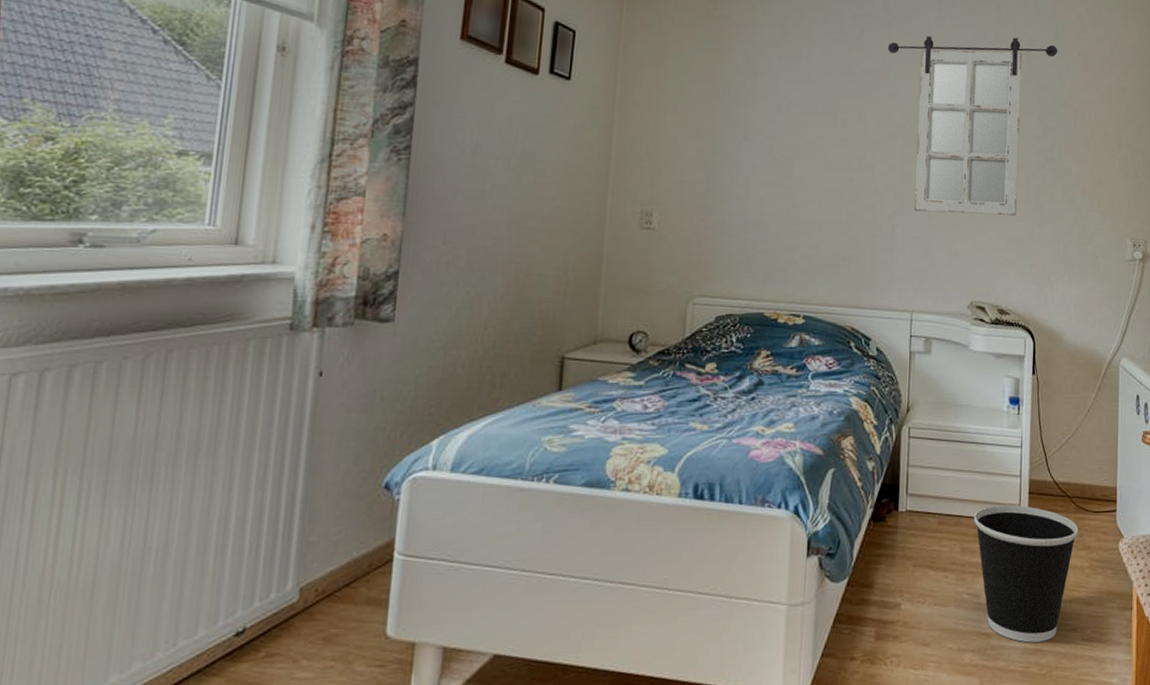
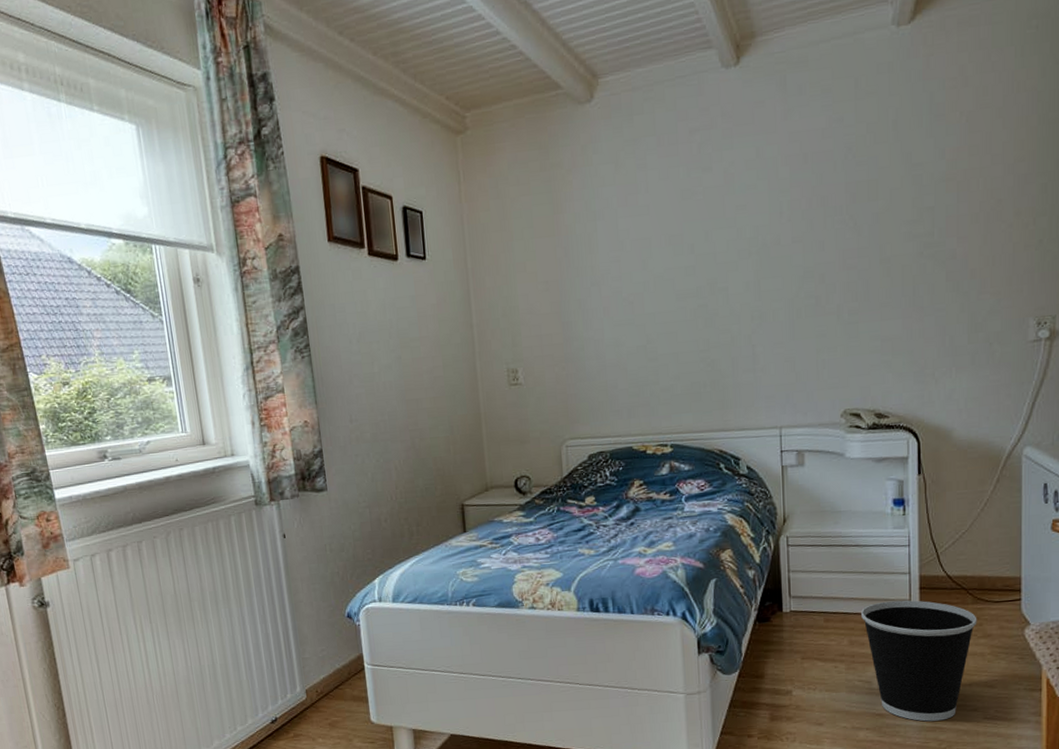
home mirror: present [887,36,1058,216] -> none [730,111,934,326]

